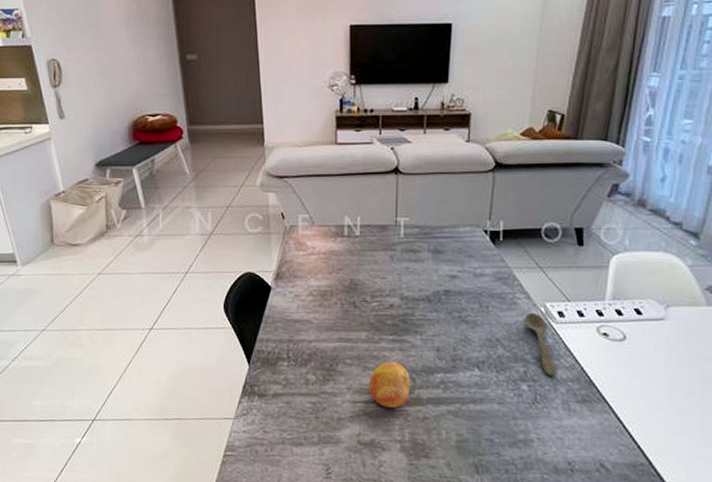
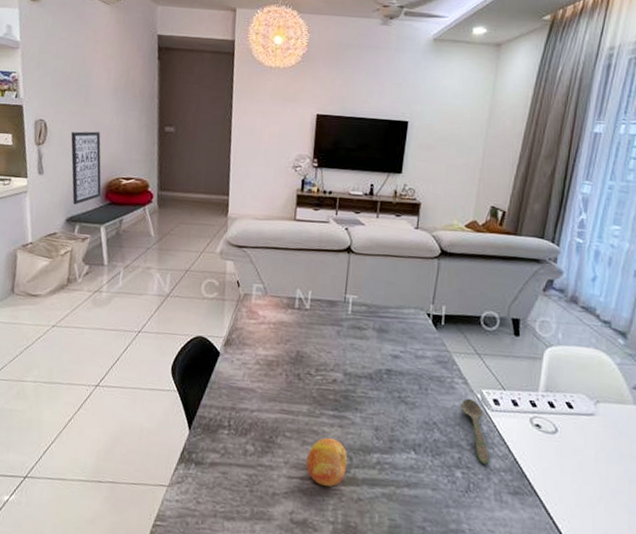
wall art: none [87,67,129,148] -> present [70,131,102,205]

